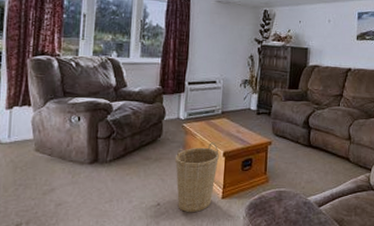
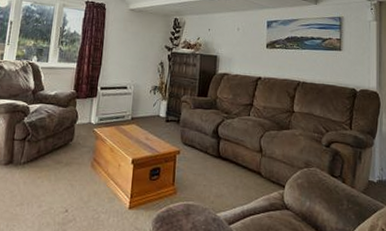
basket: present [174,142,219,213] -> none [84,149,128,223]

